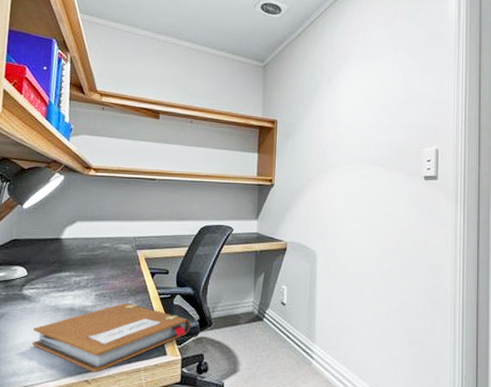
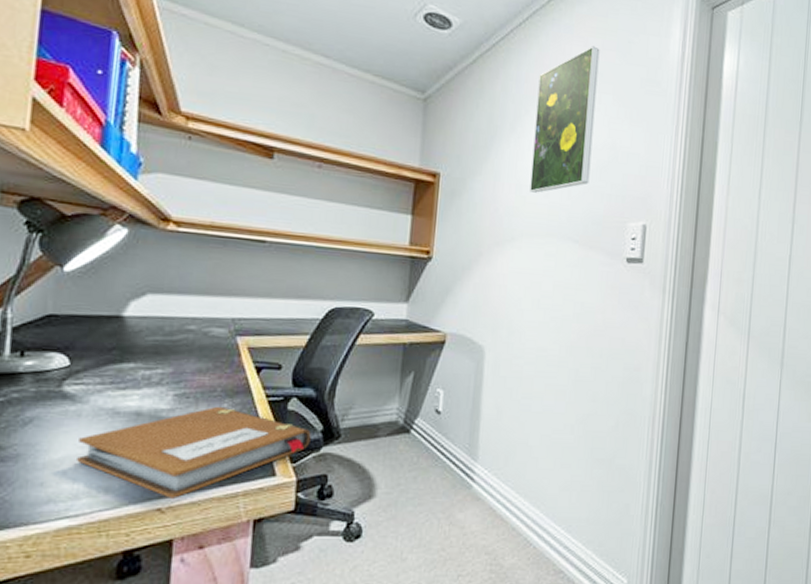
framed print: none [345,15,393,130] -> present [530,46,600,193]

